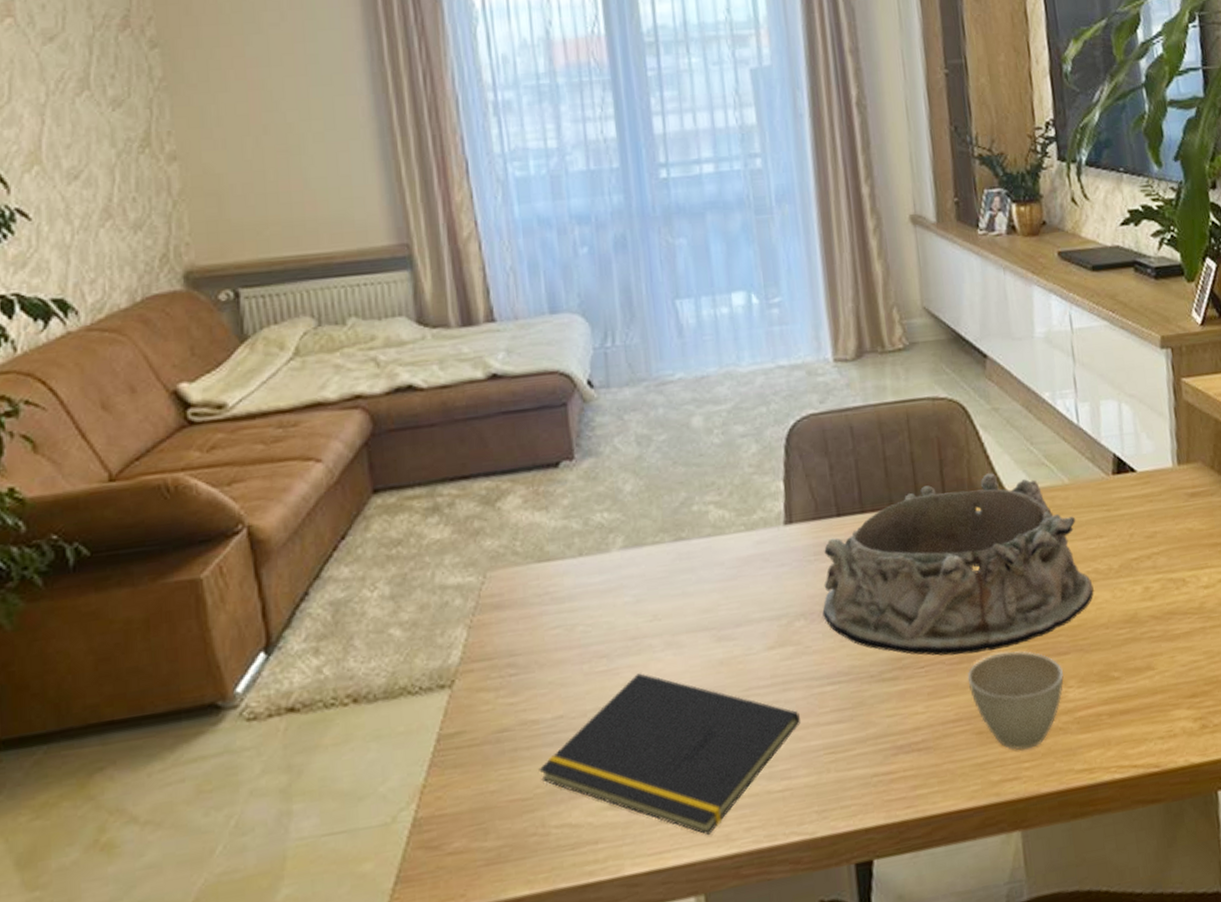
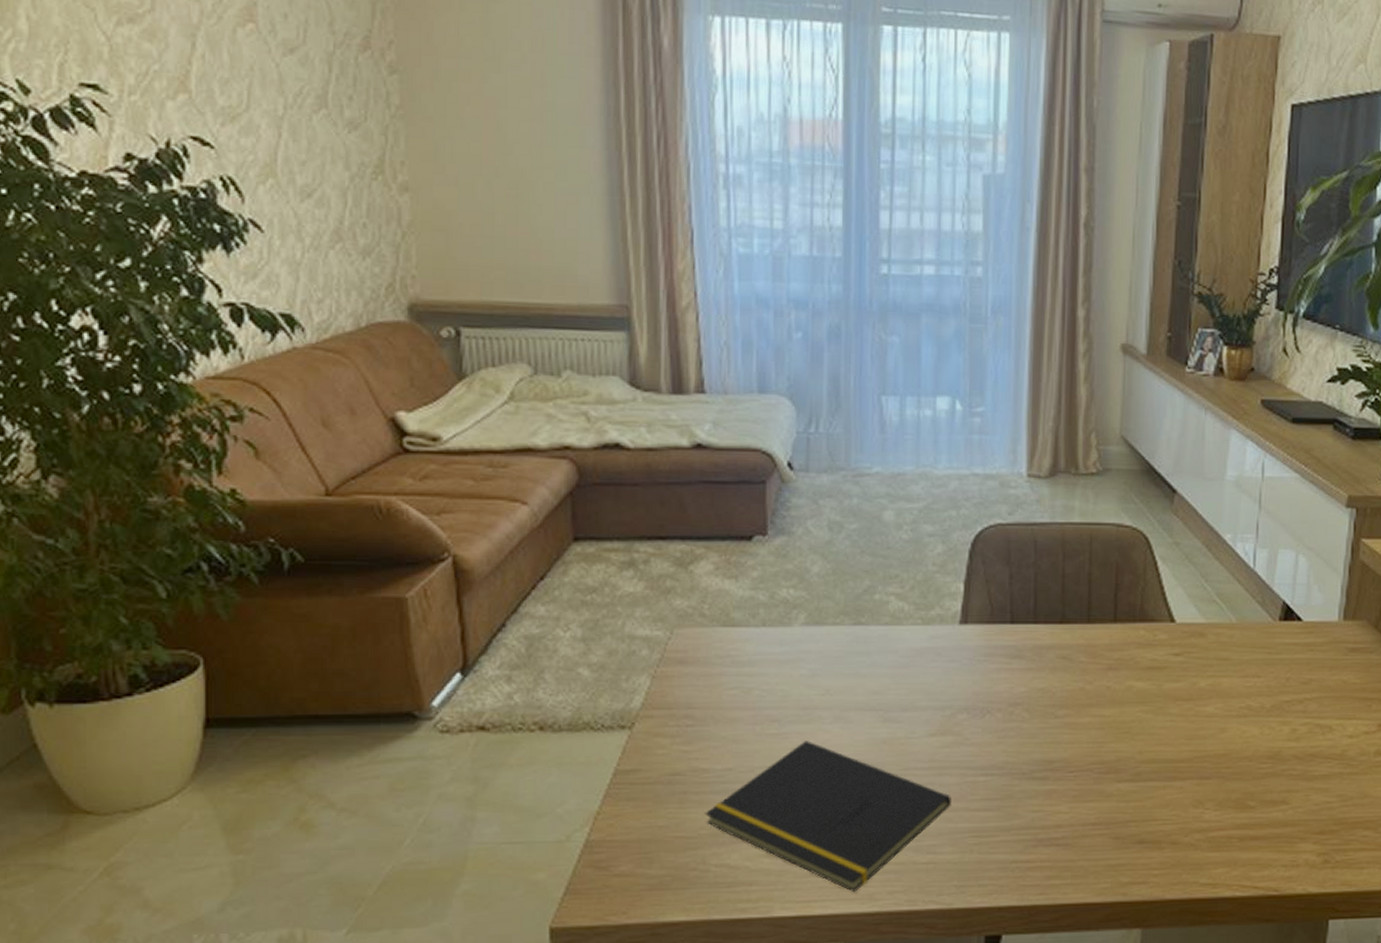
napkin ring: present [822,473,1094,656] -> none [985,603,1244,766]
cup: present [967,651,1064,750] -> none [1112,769,1202,859]

